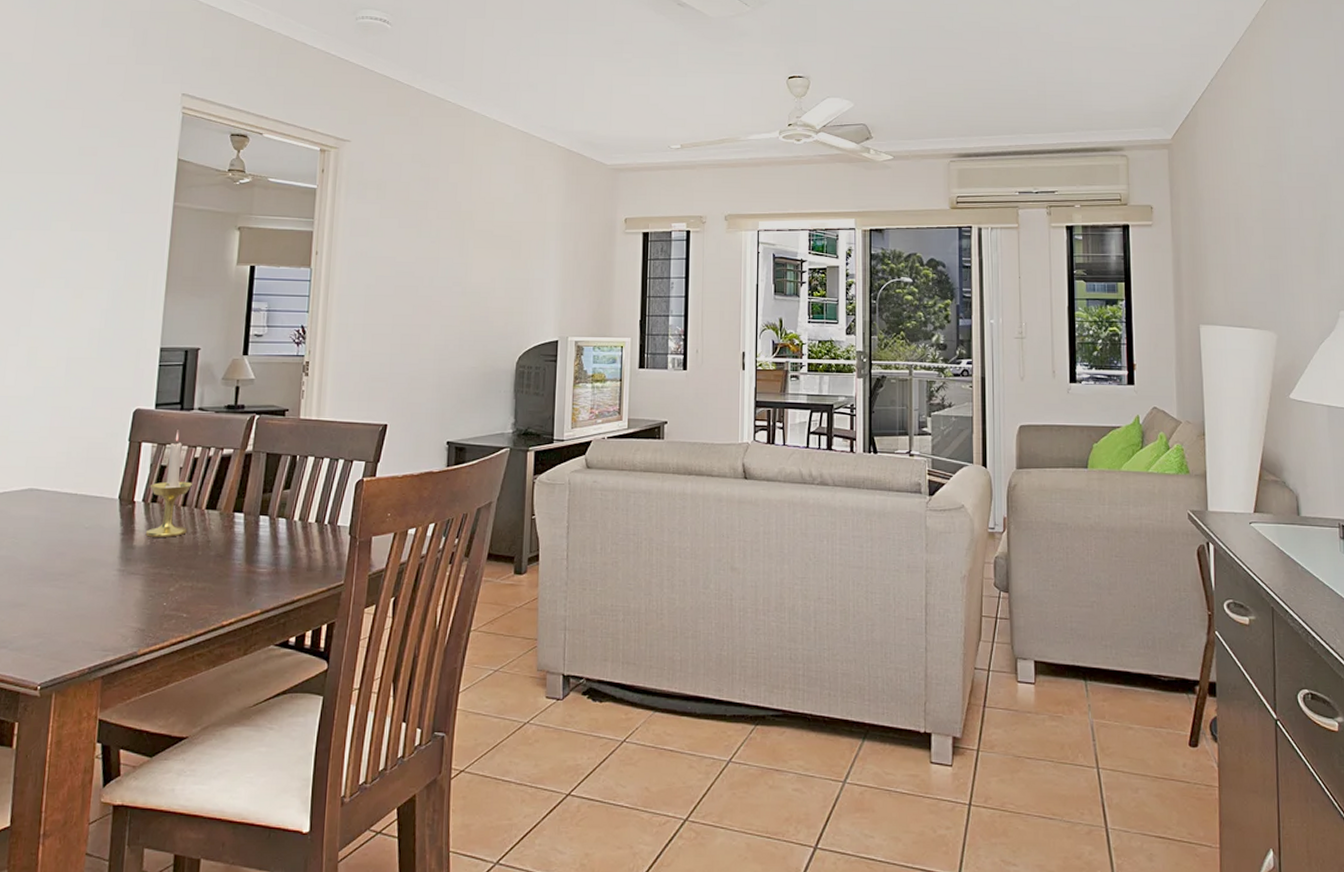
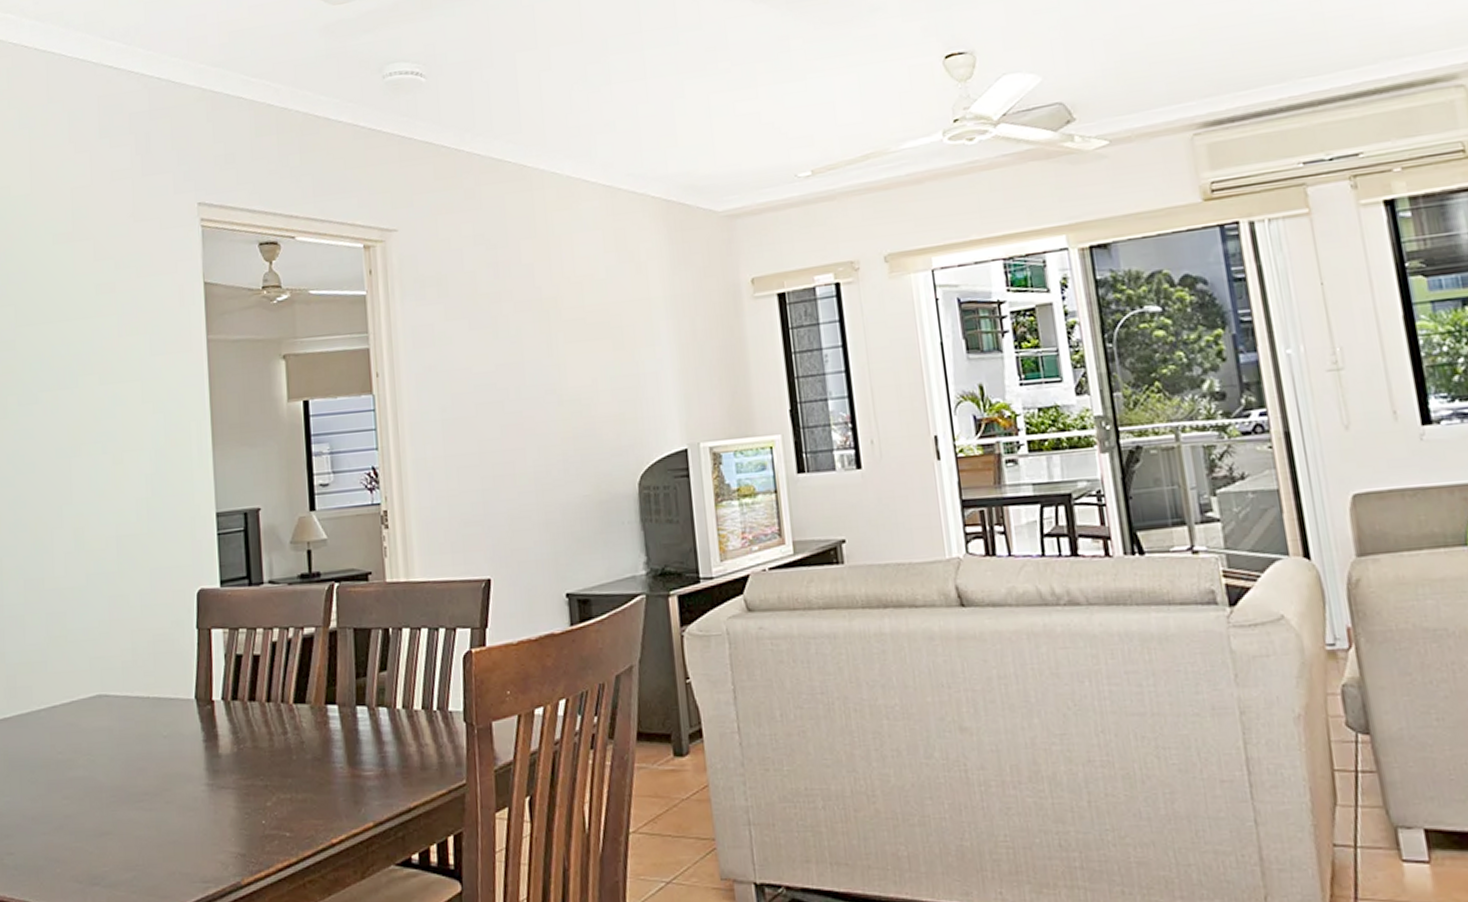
candlestick: present [145,430,193,537] -> none [227,610,276,742]

